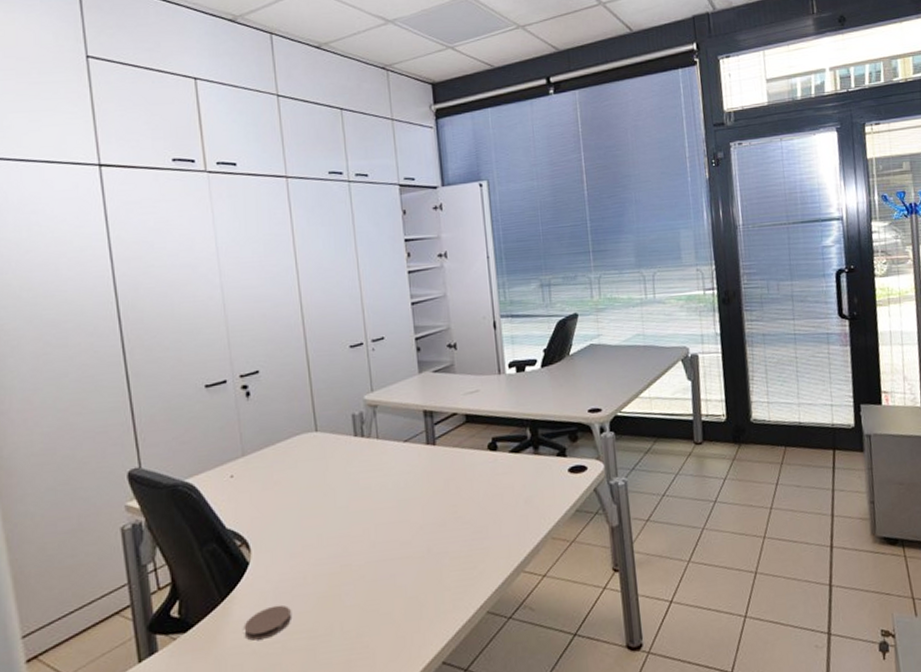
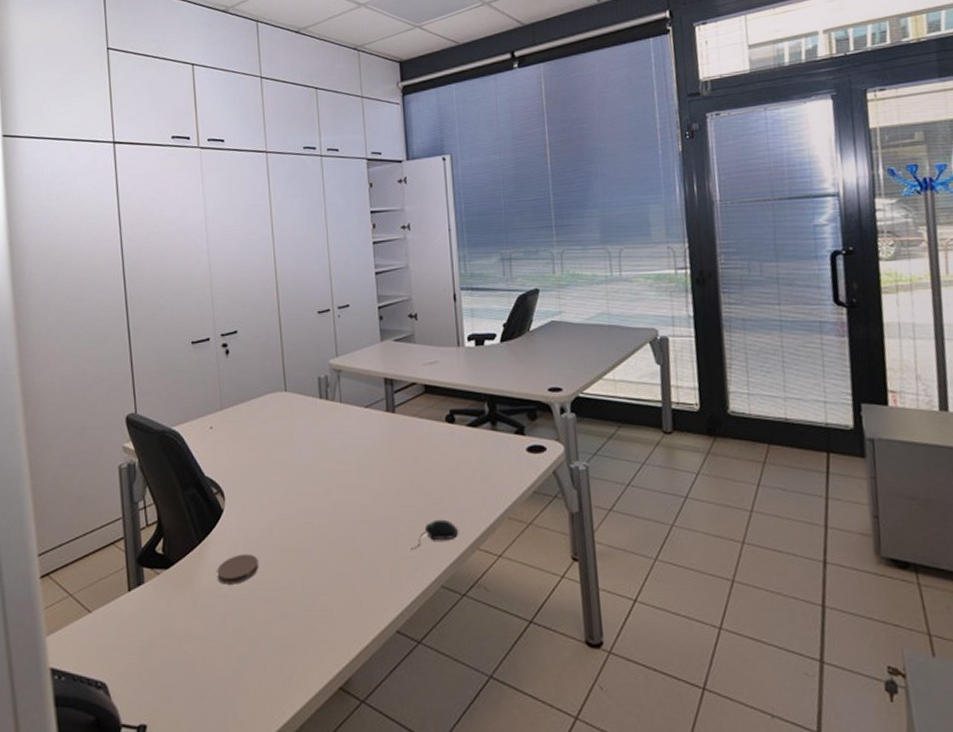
computer mouse: none [455,546,504,581] -> present [410,519,459,551]

